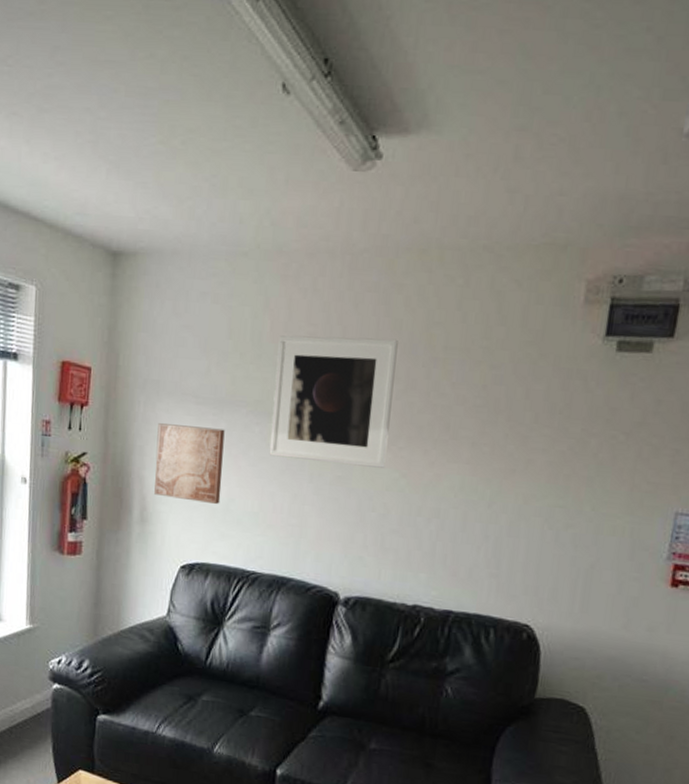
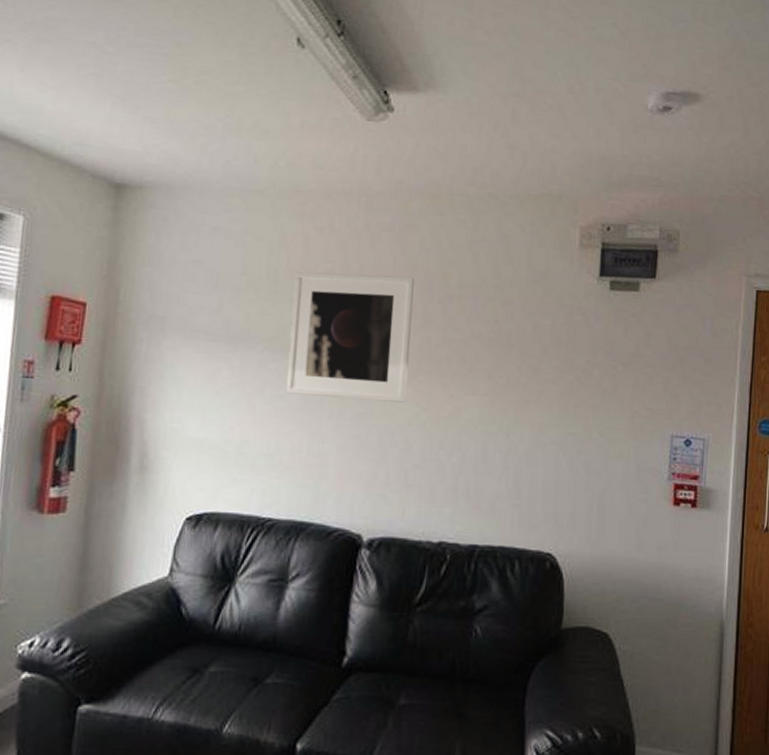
wall art: present [154,423,225,505] -> none [157,362,238,448]

